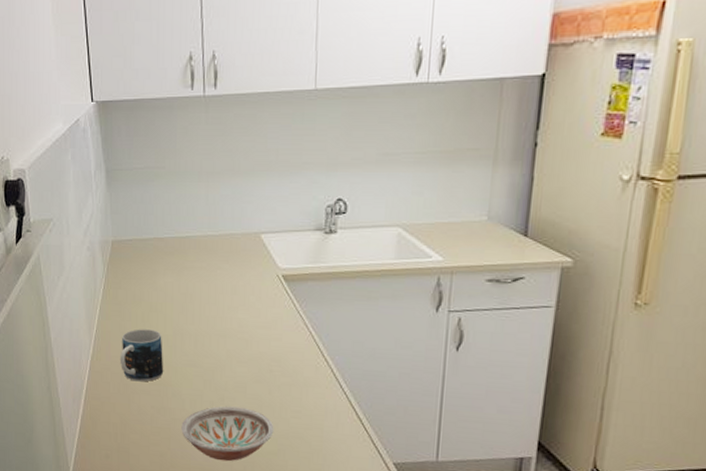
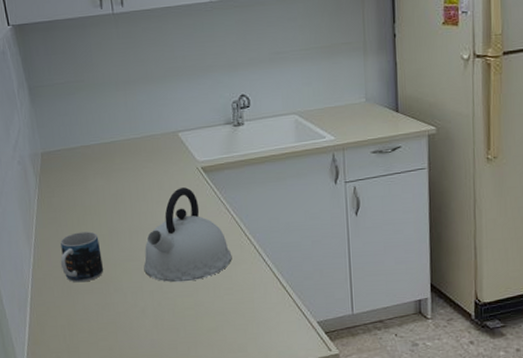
bowl: present [181,406,274,462] -> none [126,292,211,345]
kettle: none [206,295,305,398] -> present [143,187,232,283]

